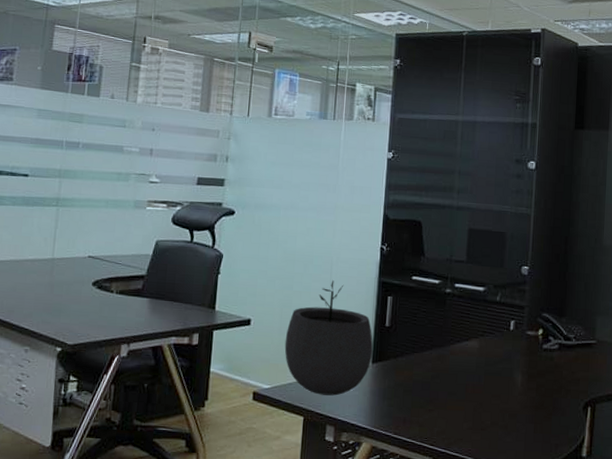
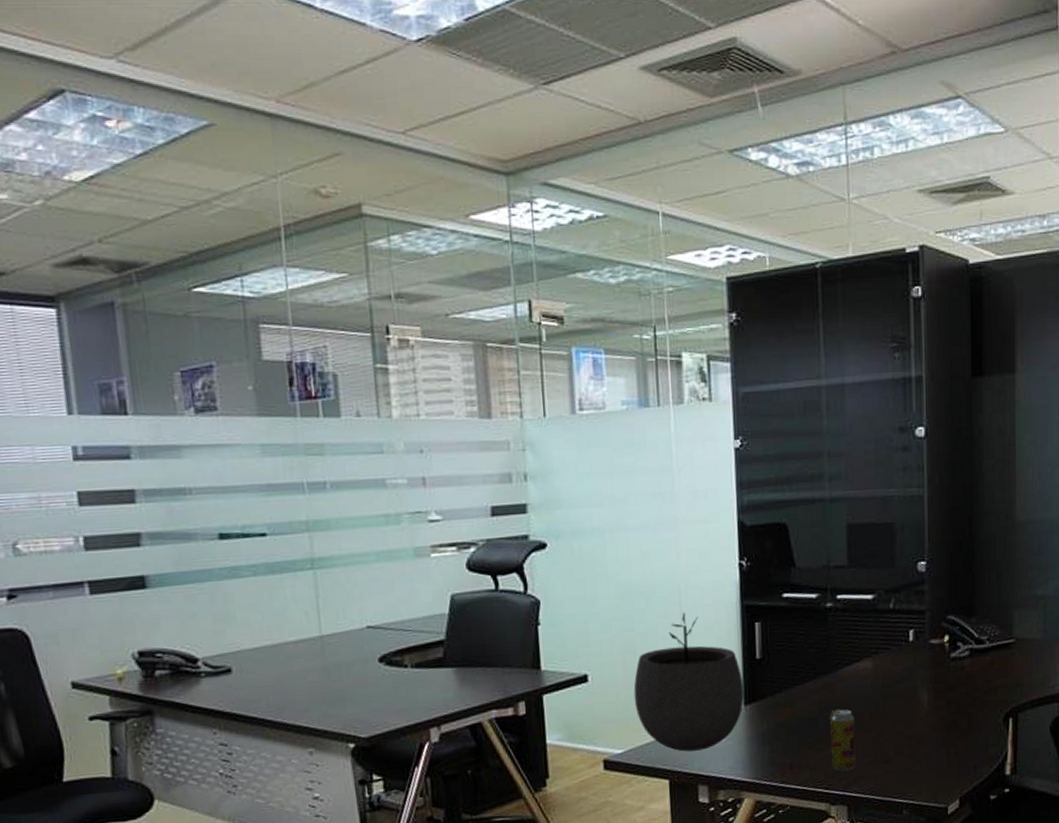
beverage can: none [437,378,460,432] -> present [829,709,856,772]

